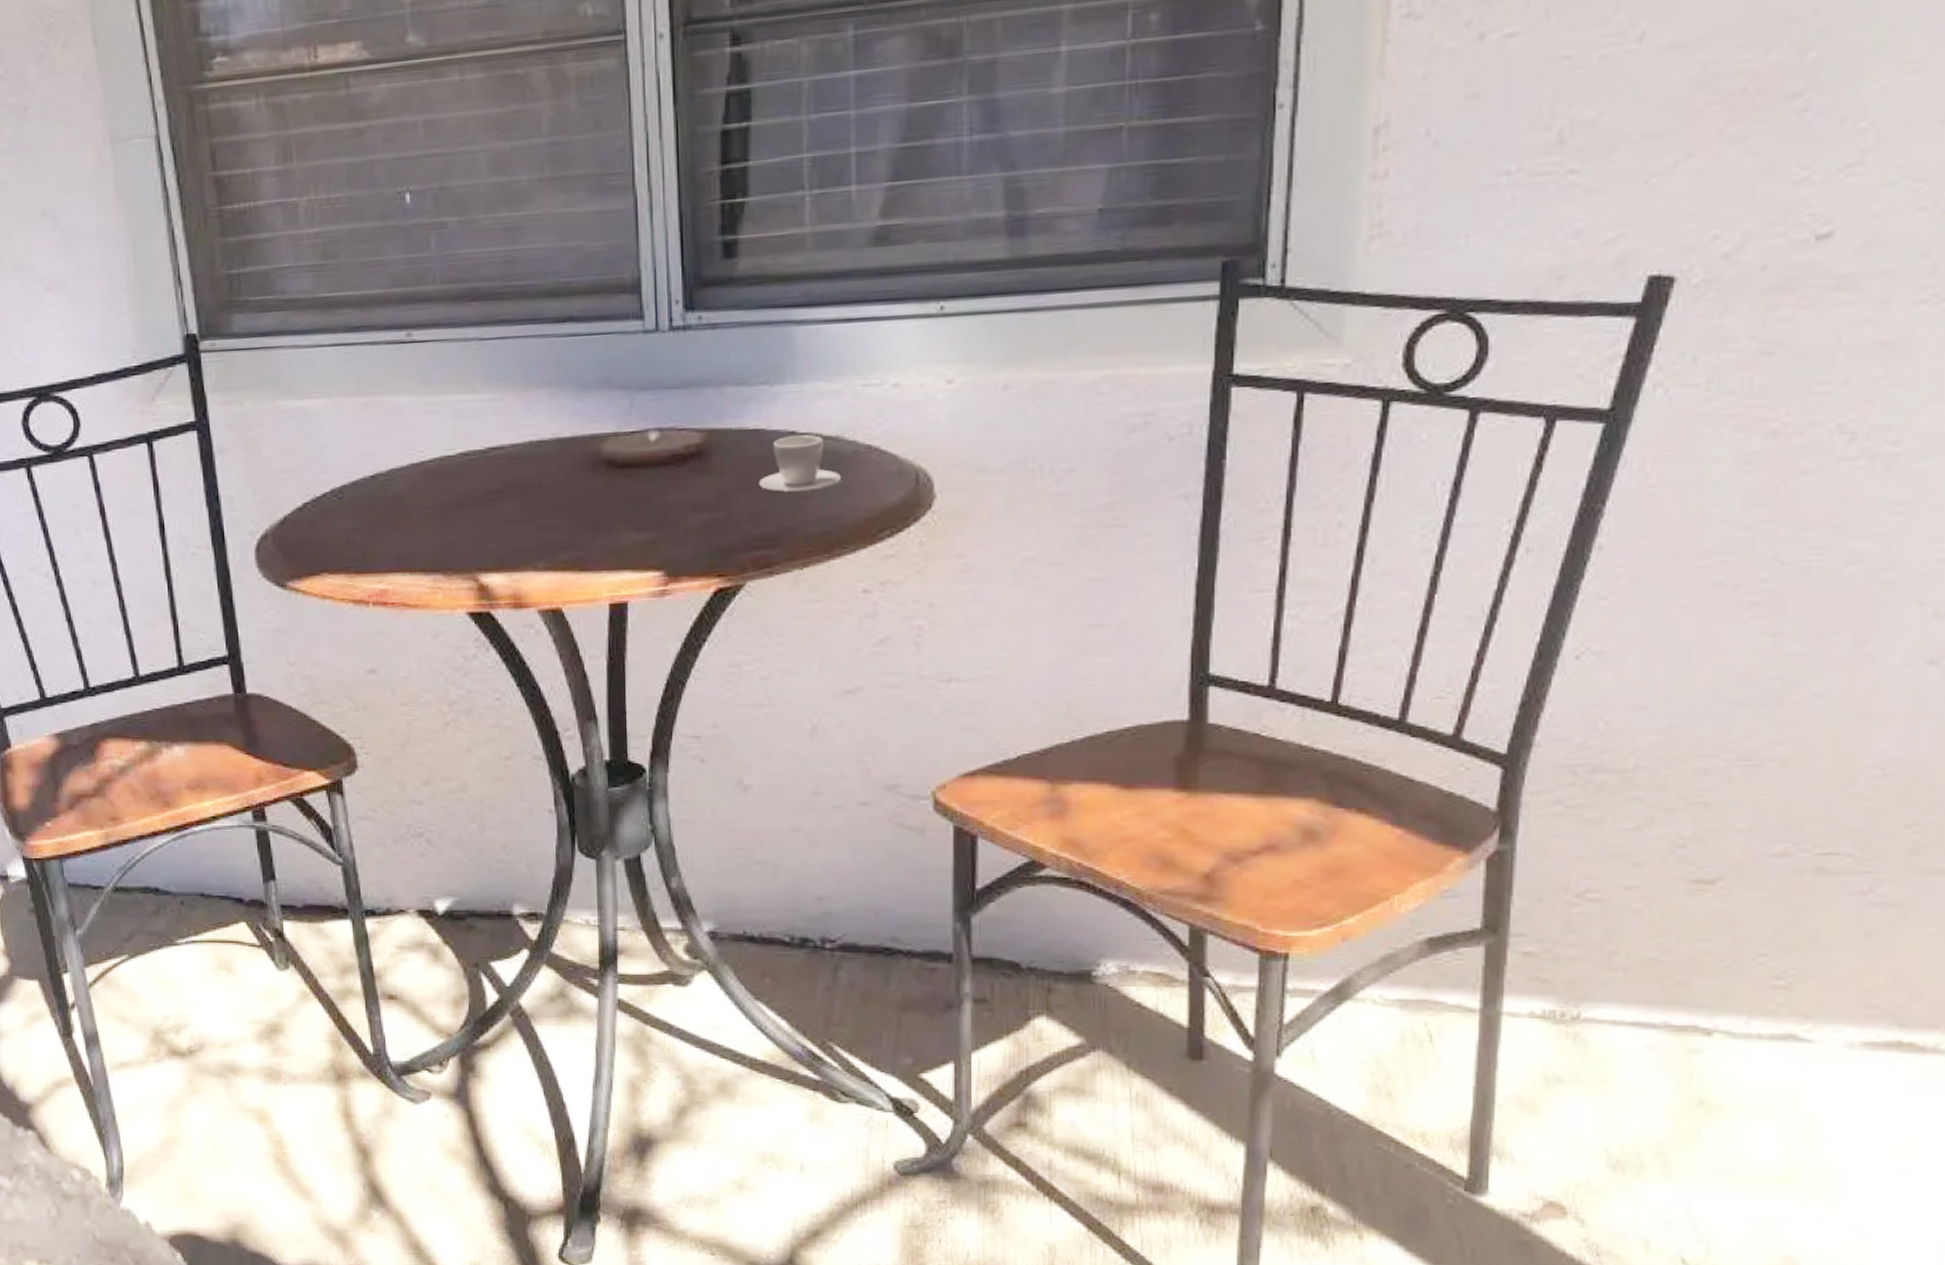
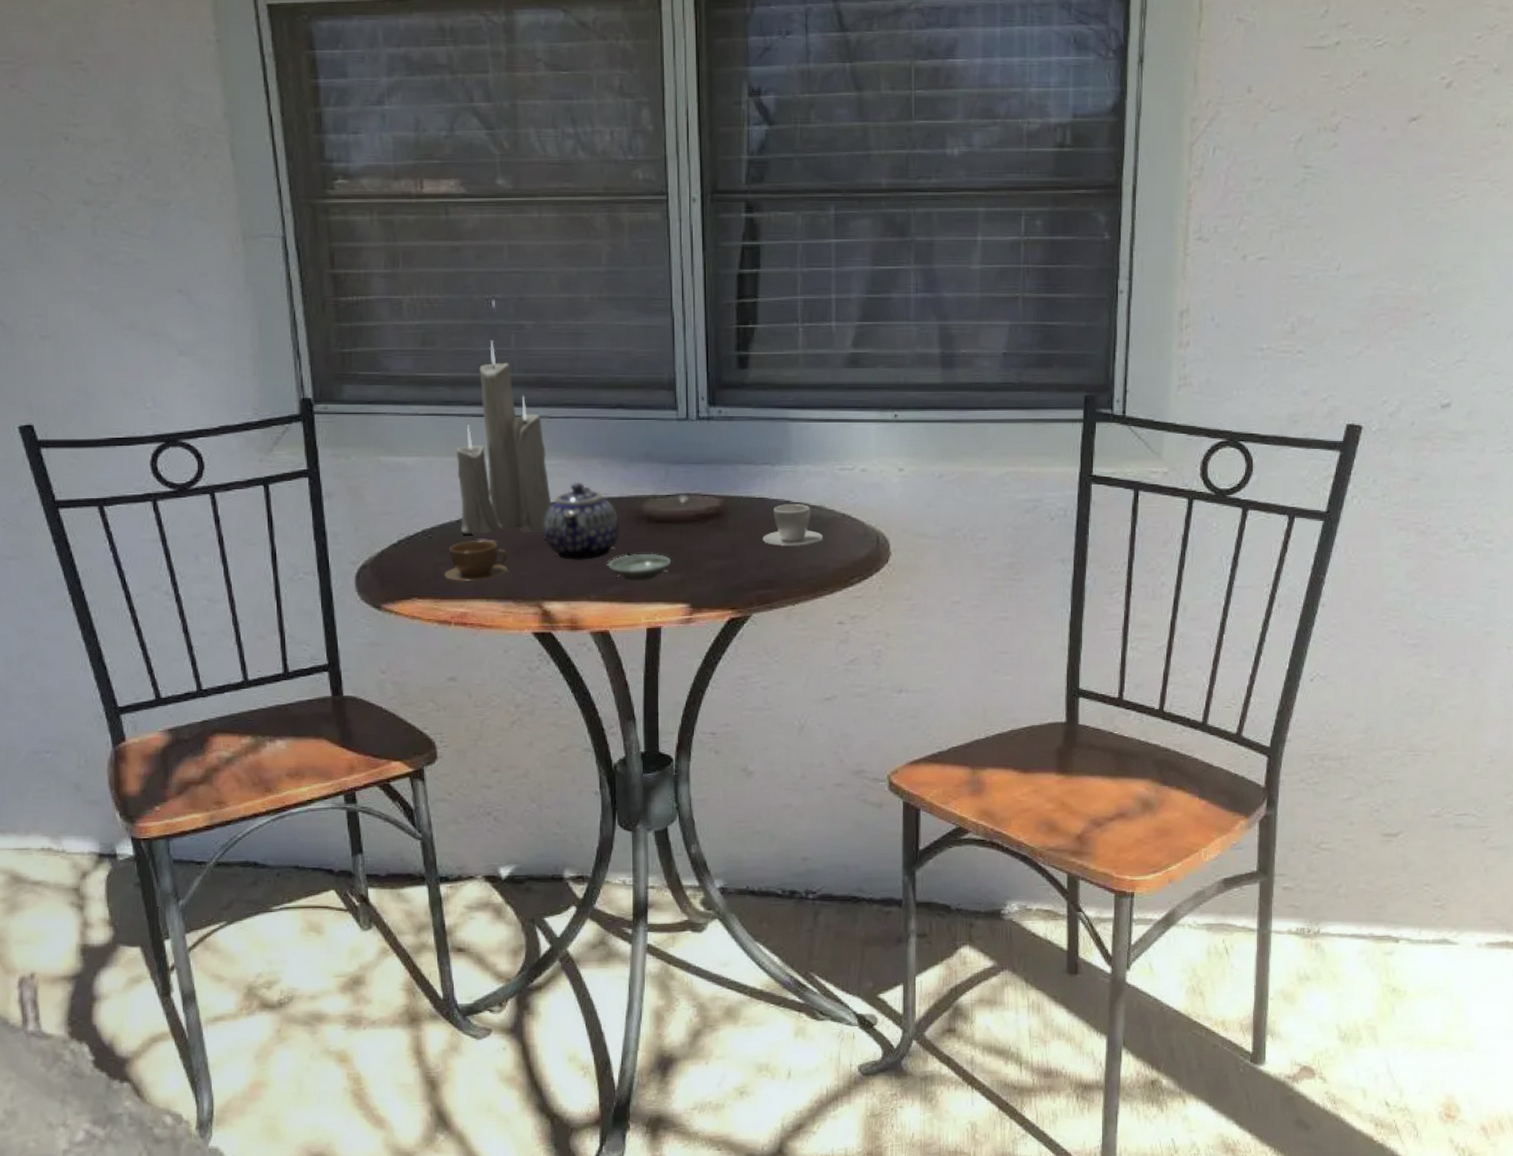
teacup: none [357,498,435,551] -> present [443,539,508,581]
candle: none [368,245,487,492] -> present [456,340,552,534]
teapot: none [476,421,572,522] -> present [543,483,619,562]
saucer: none [557,507,640,545] -> present [607,553,672,582]

